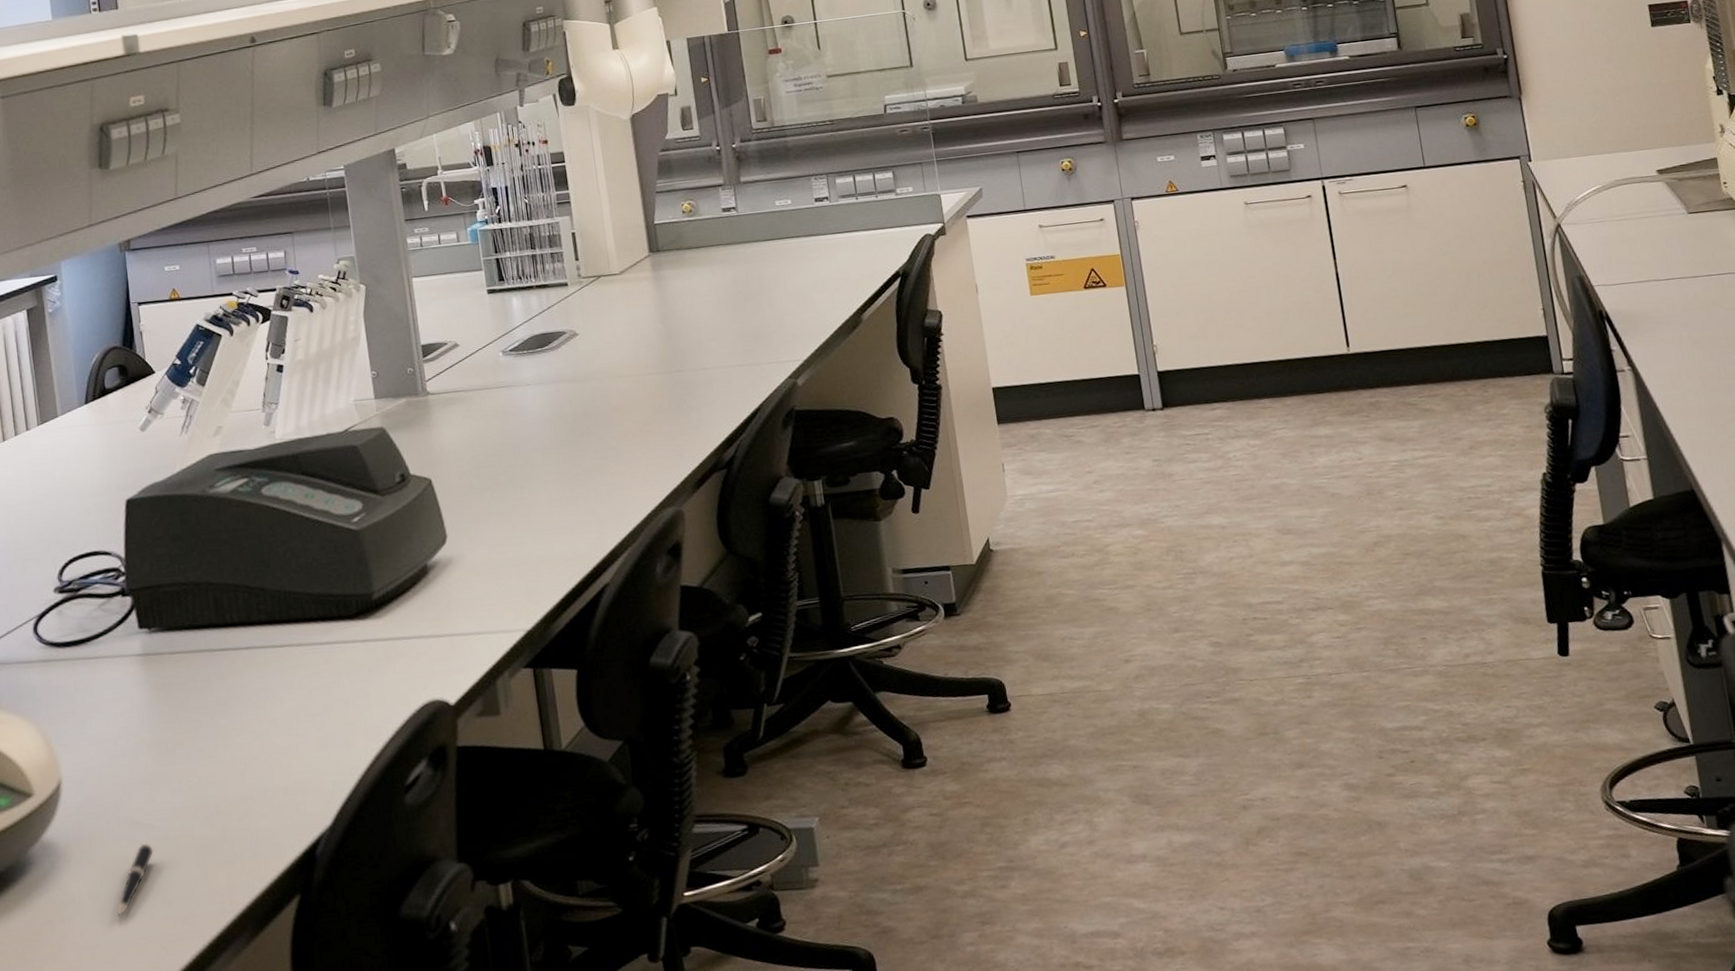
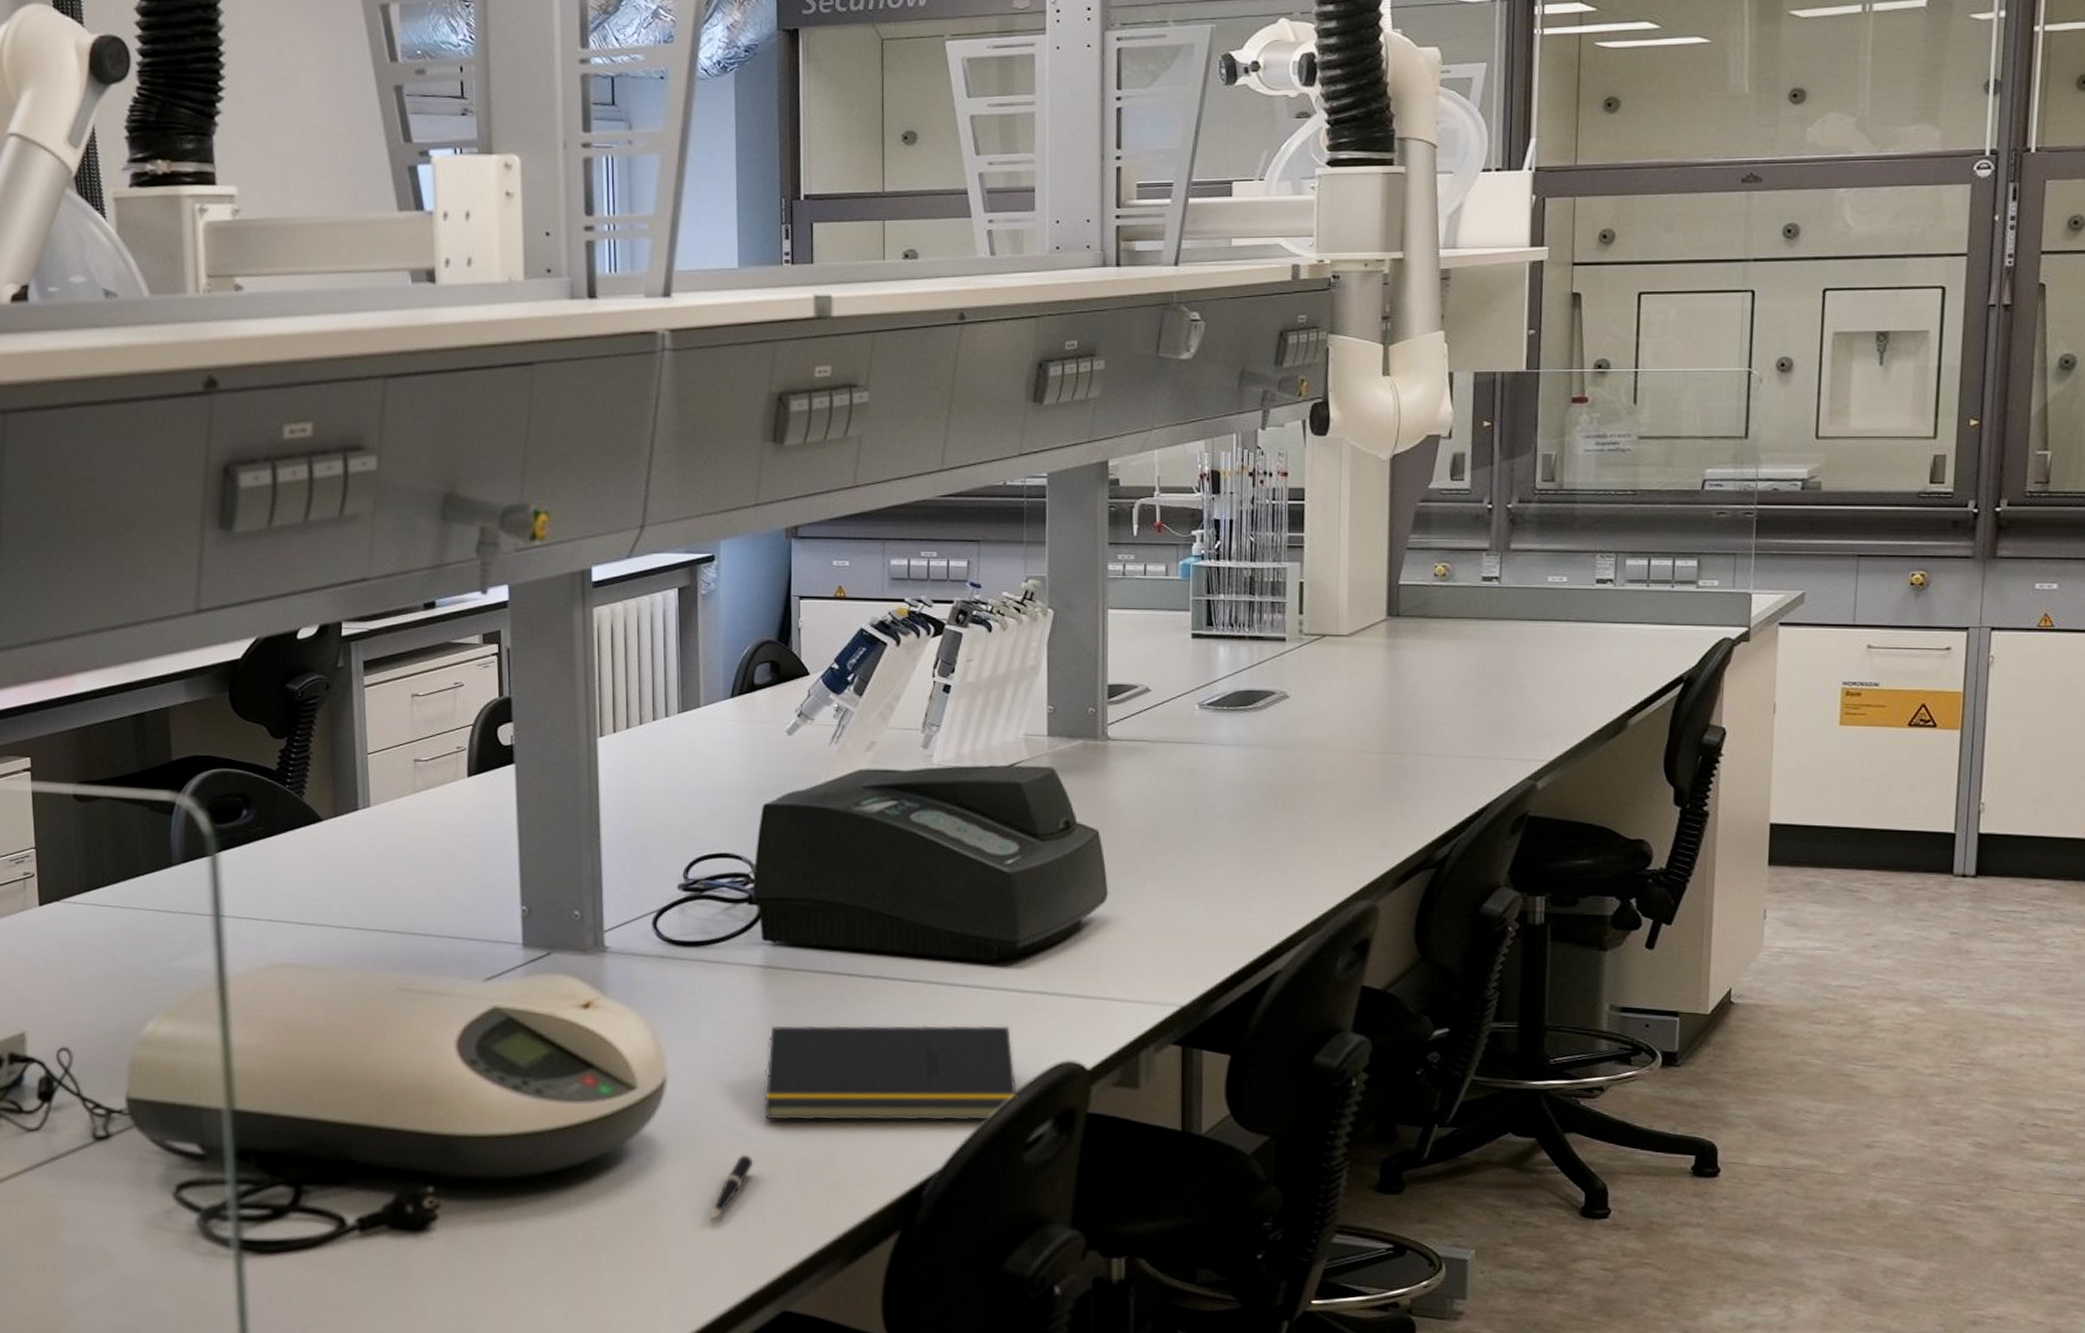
notepad: none [154,675,392,805] -> present [765,1025,1018,1121]

